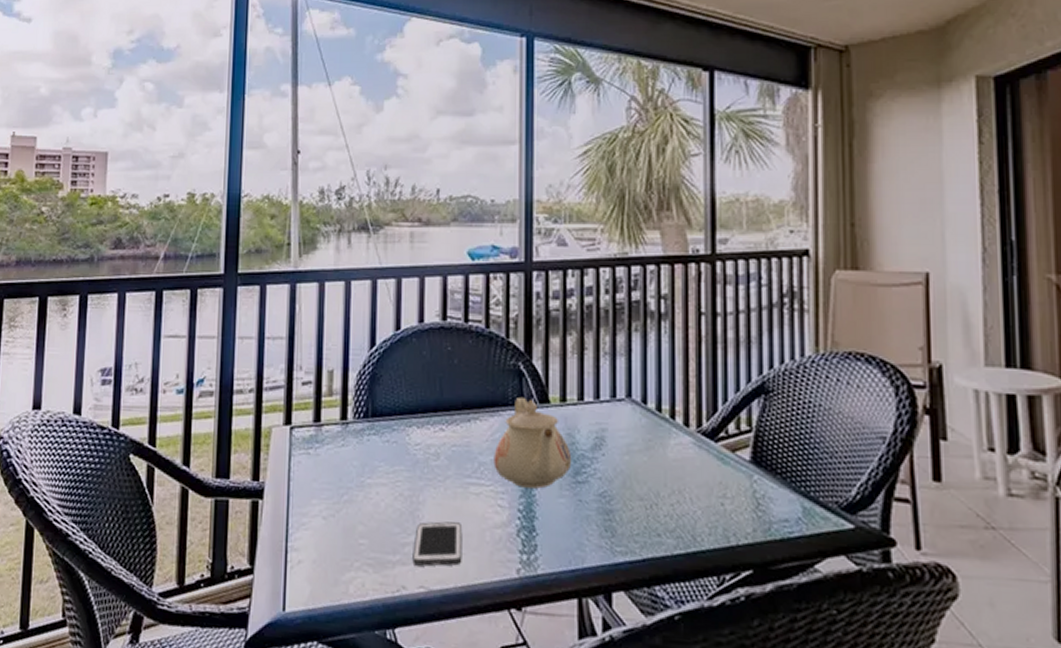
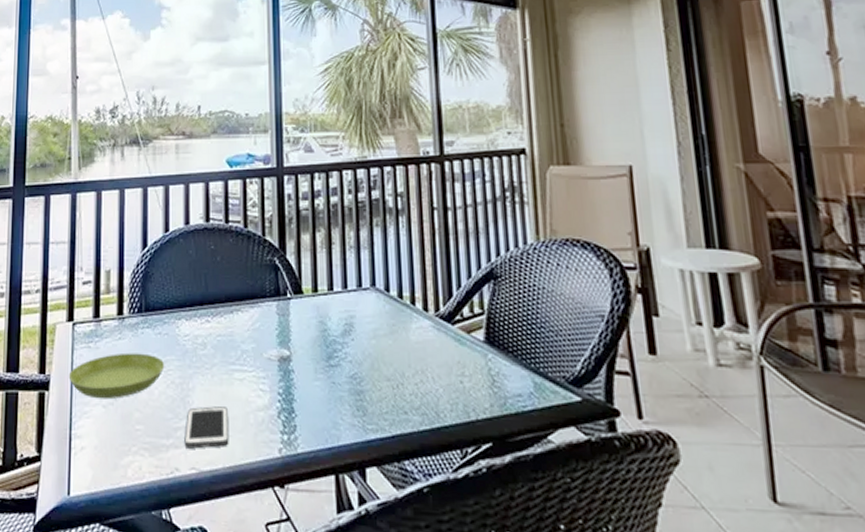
saucer: none [285,461,393,511] -> present [68,352,165,399]
teapot: present [493,396,572,489] -> none [255,289,325,373]

